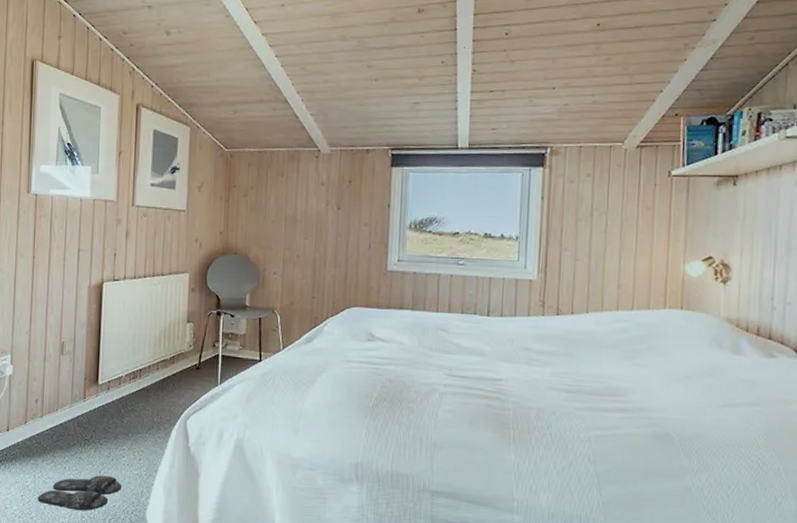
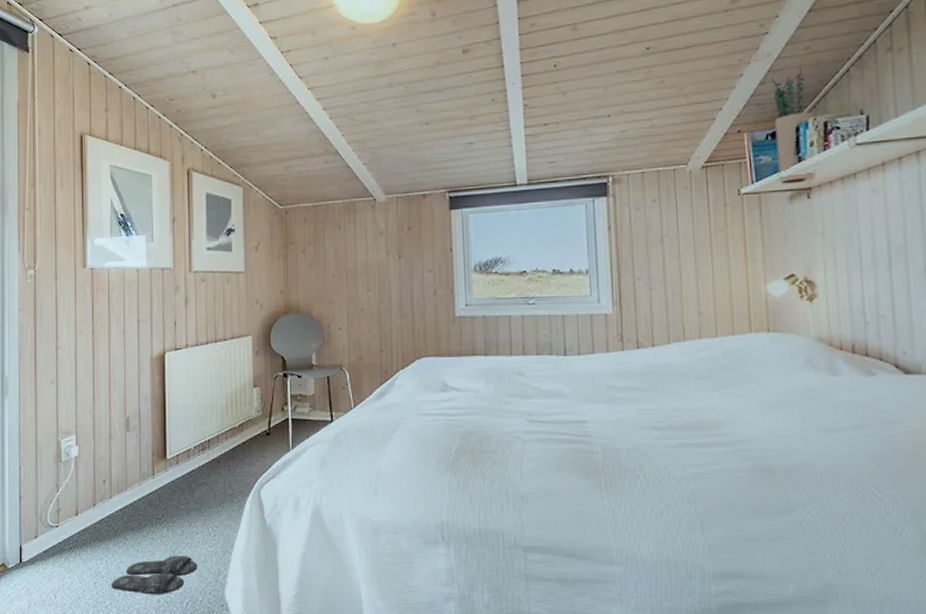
vase: none [708,58,748,170] -> present [770,68,816,184]

